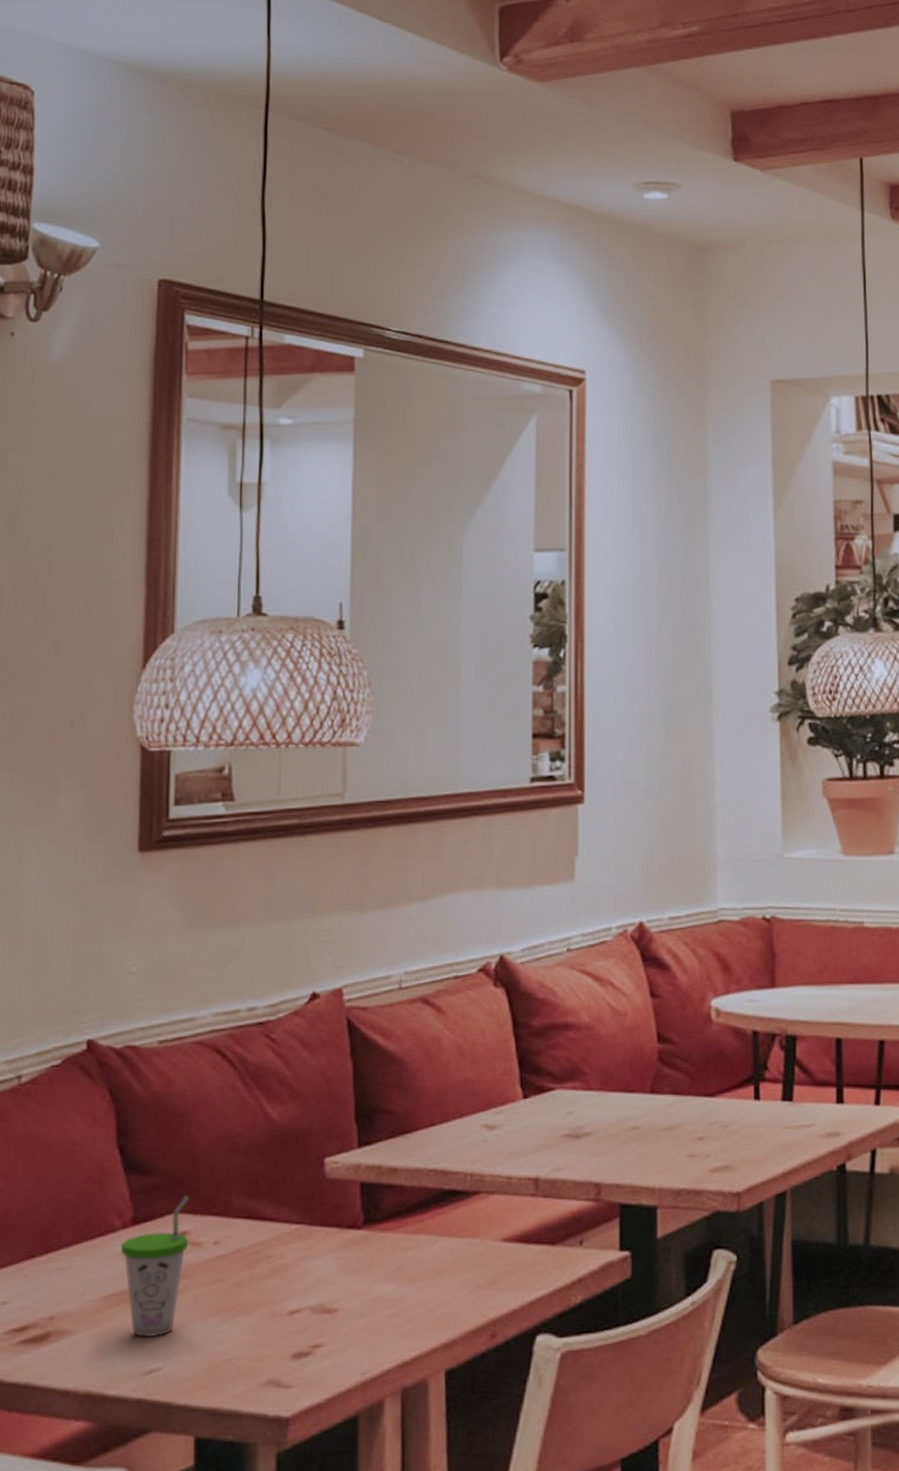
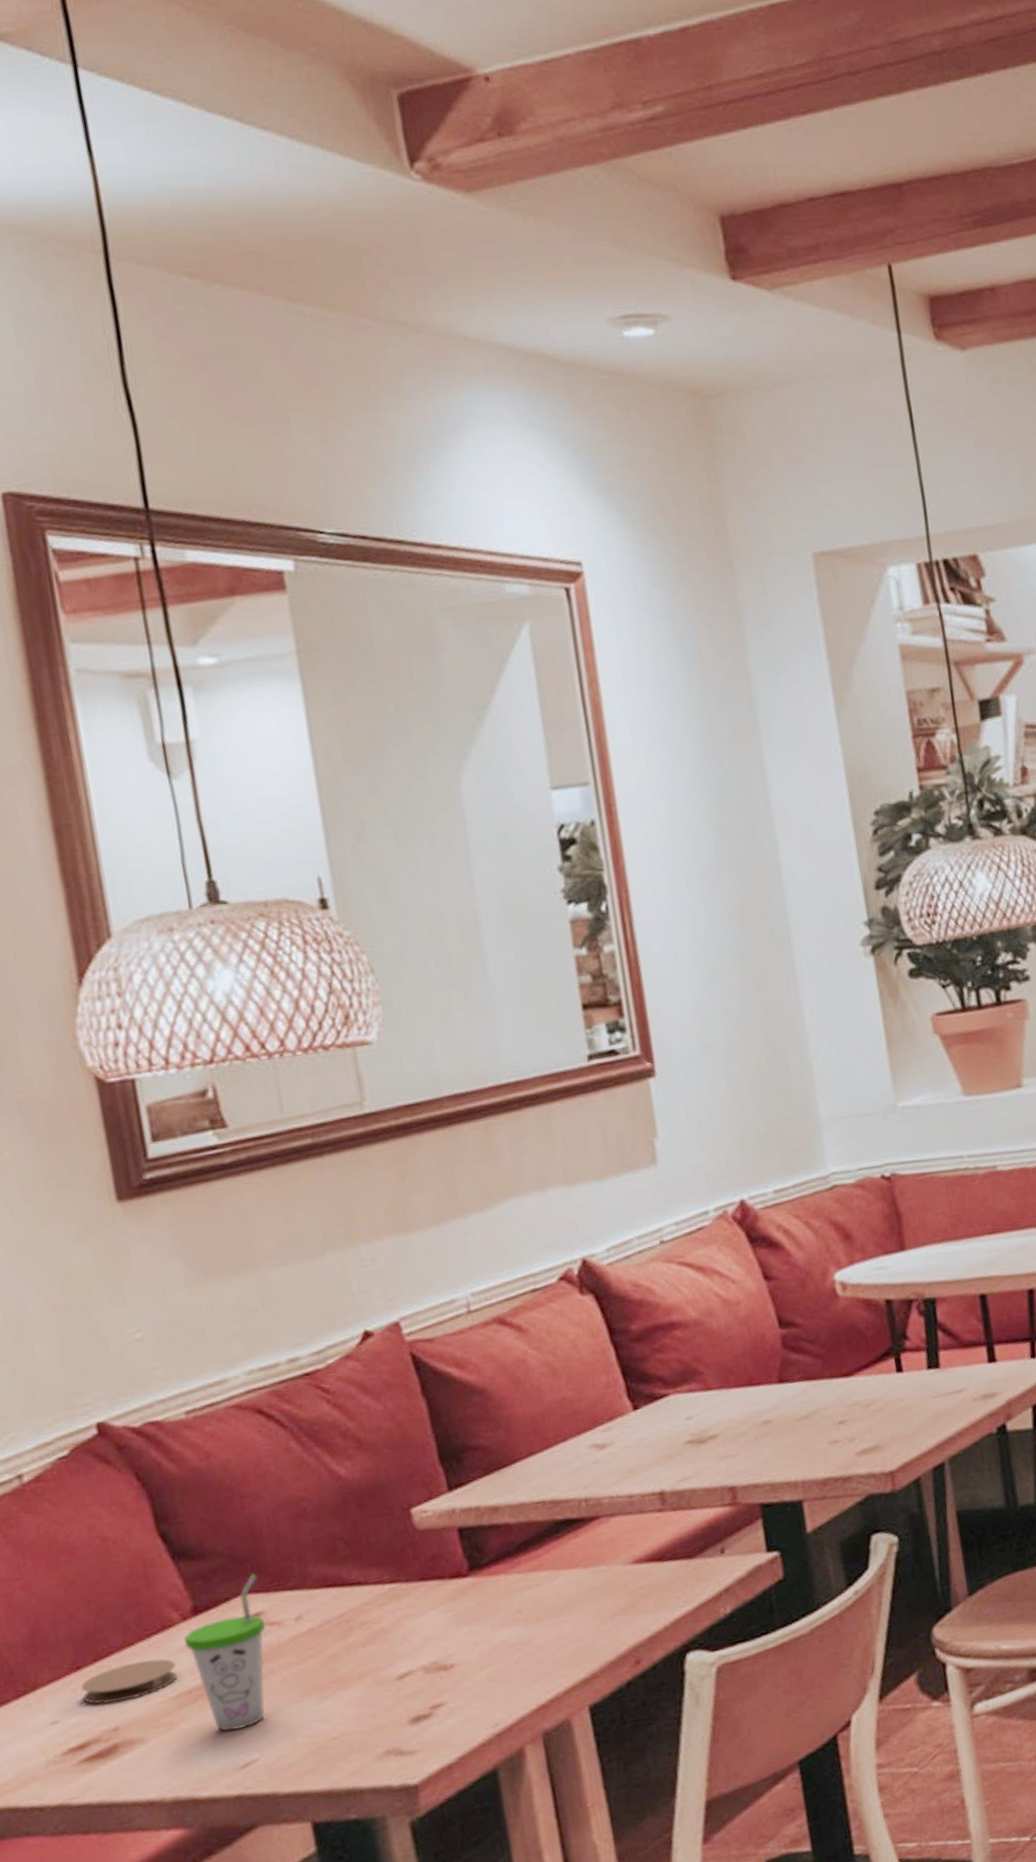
coaster: none [31,1259,111,1294] -> present [81,1659,178,1704]

